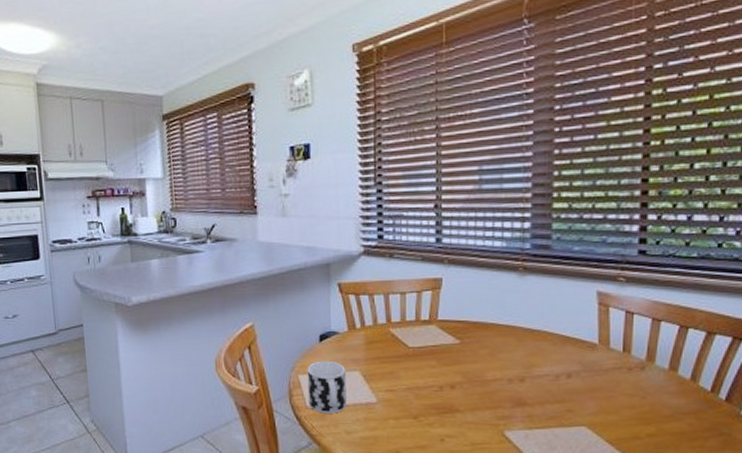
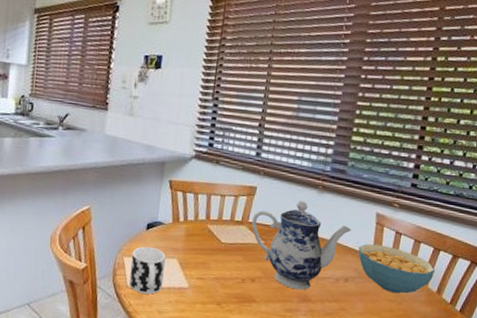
teapot: none [441,288,567,393] -> present [251,200,351,290]
cereal bowl: none [579,330,686,385] -> present [358,244,436,294]

